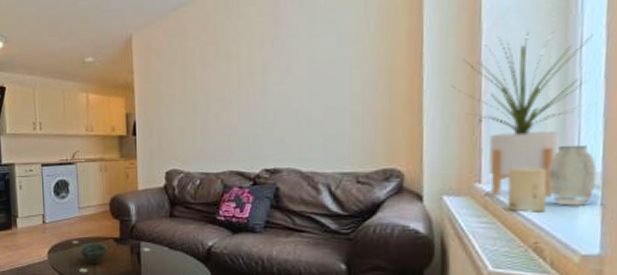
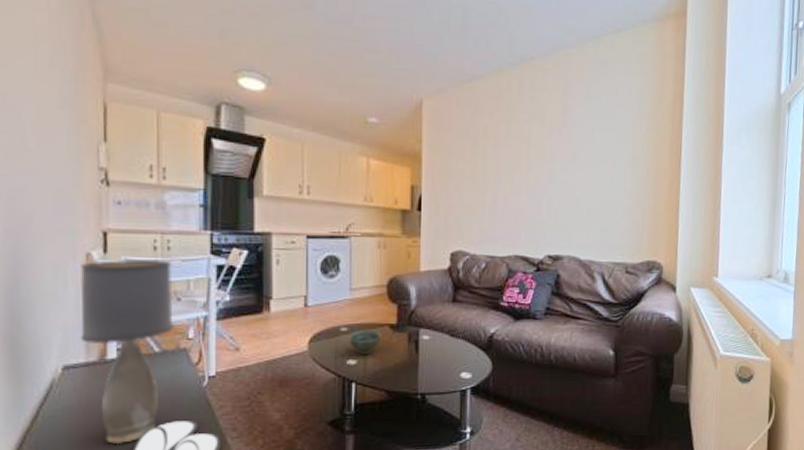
house plant: present [451,31,593,197] -> none [700,152,793,291]
candle: present [507,168,547,213] -> none [734,266,762,304]
vase: present [548,144,597,206] -> none [762,248,792,299]

